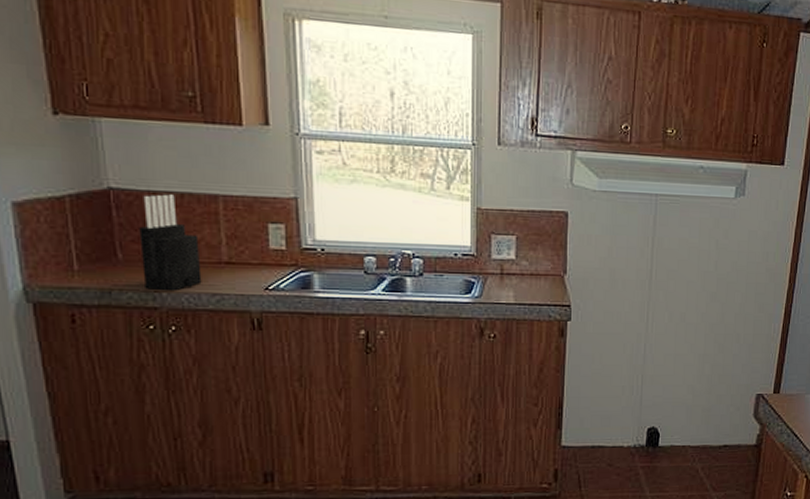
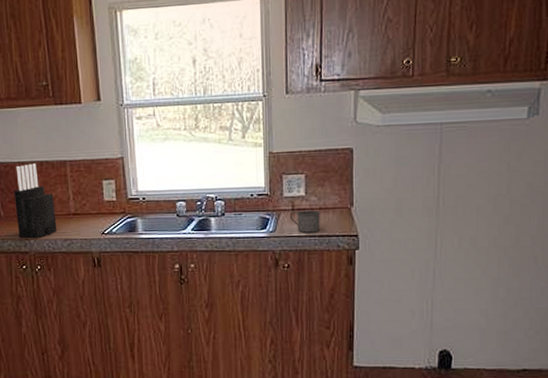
mug: none [497,275,532,300] -> present [289,210,321,233]

